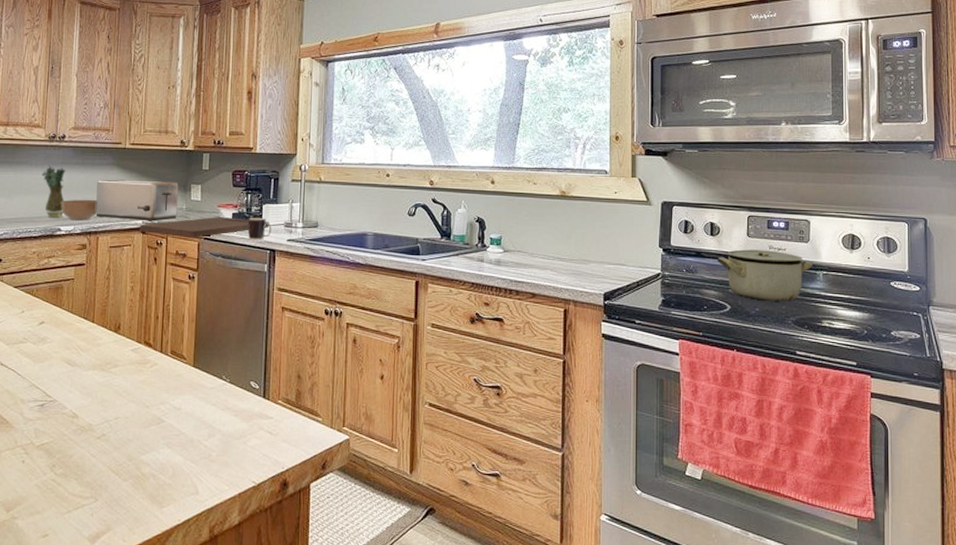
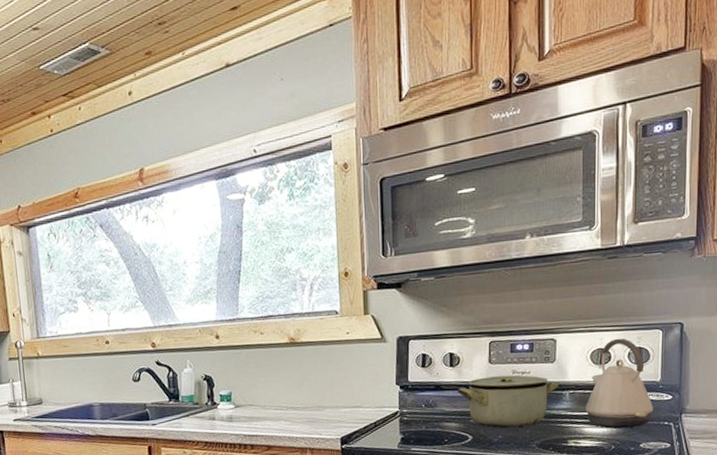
kettle: none [837,226,903,314] -> present [584,338,654,428]

